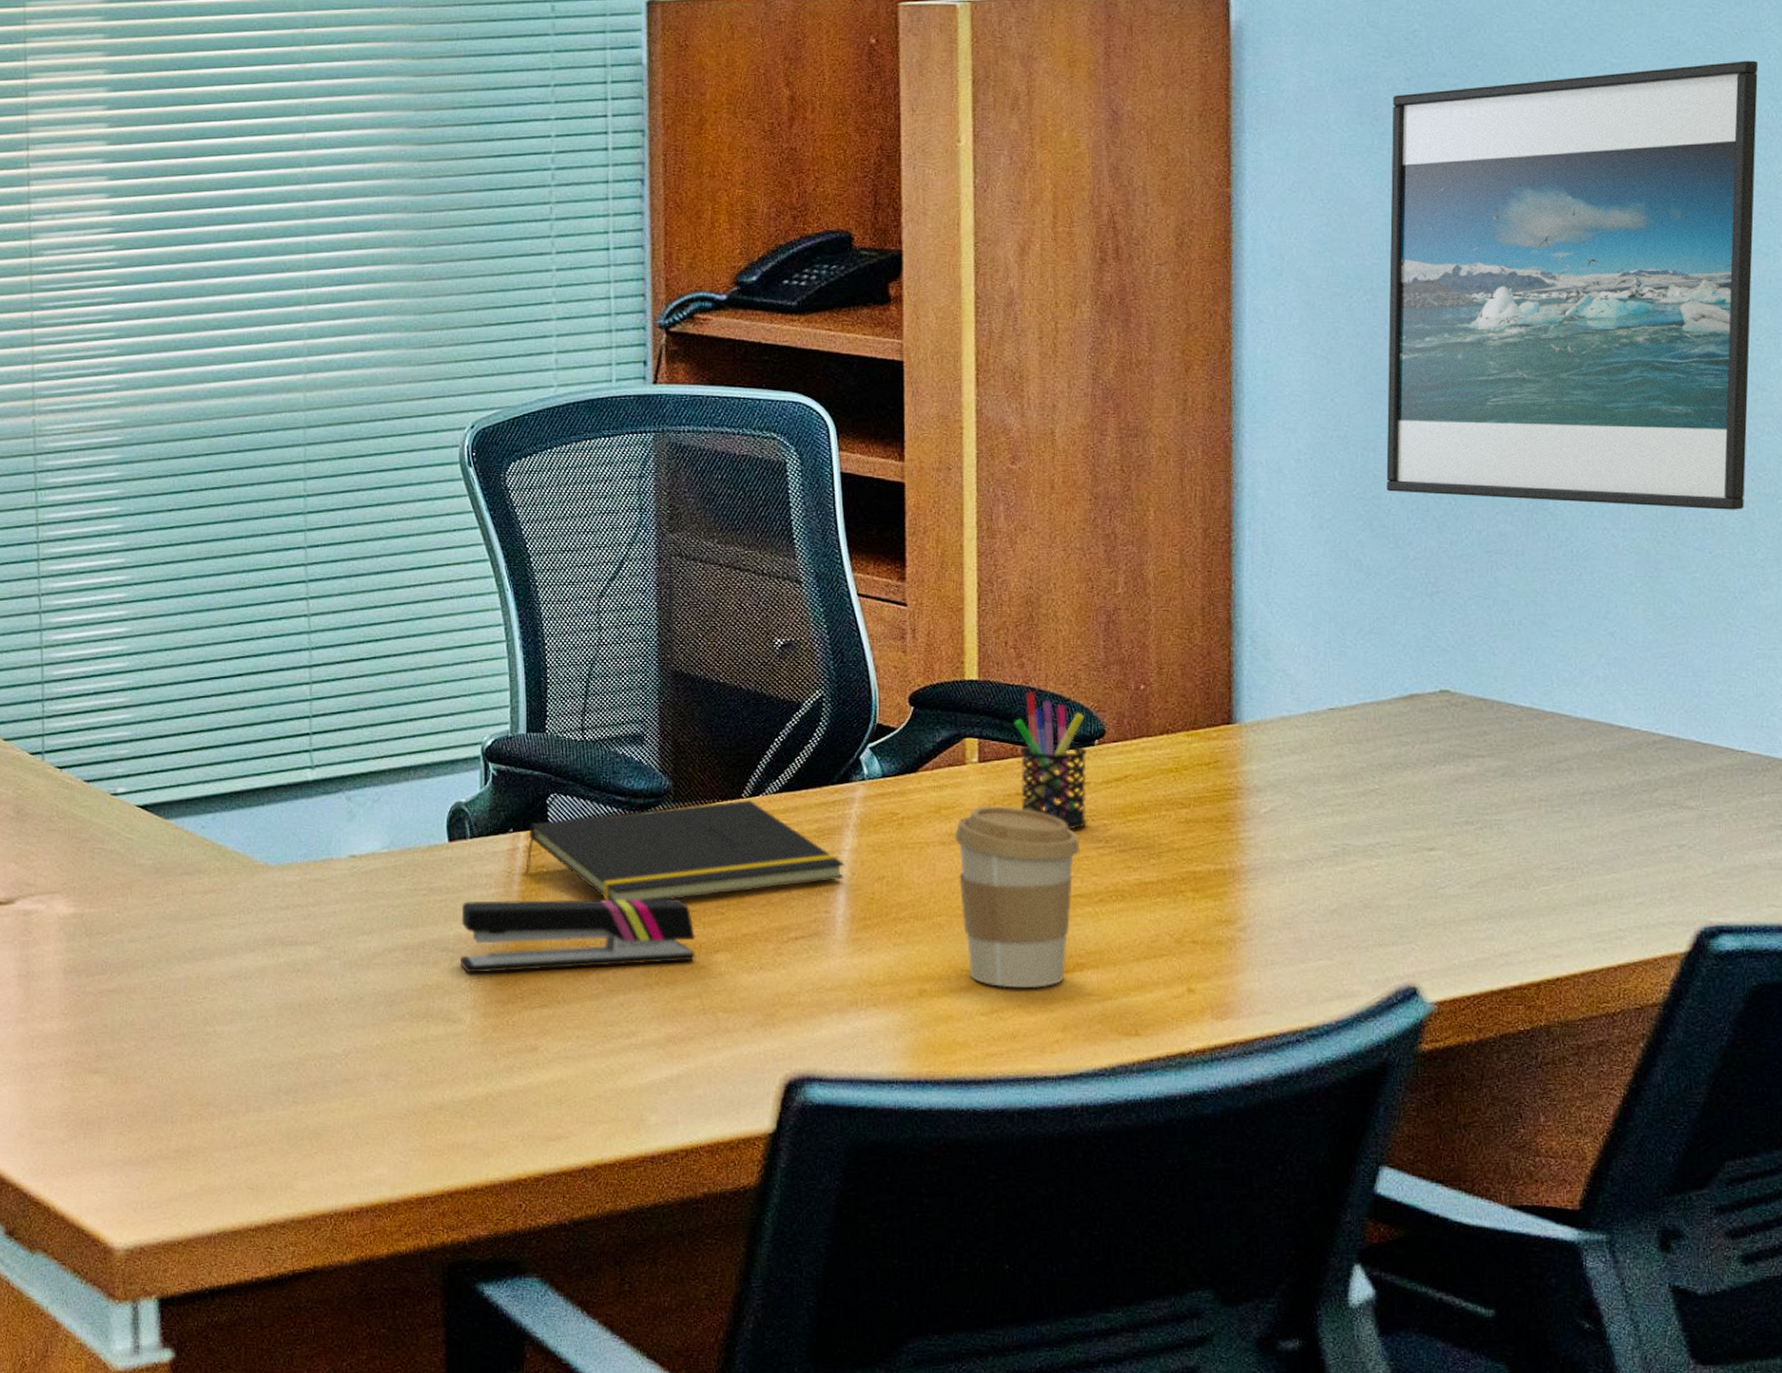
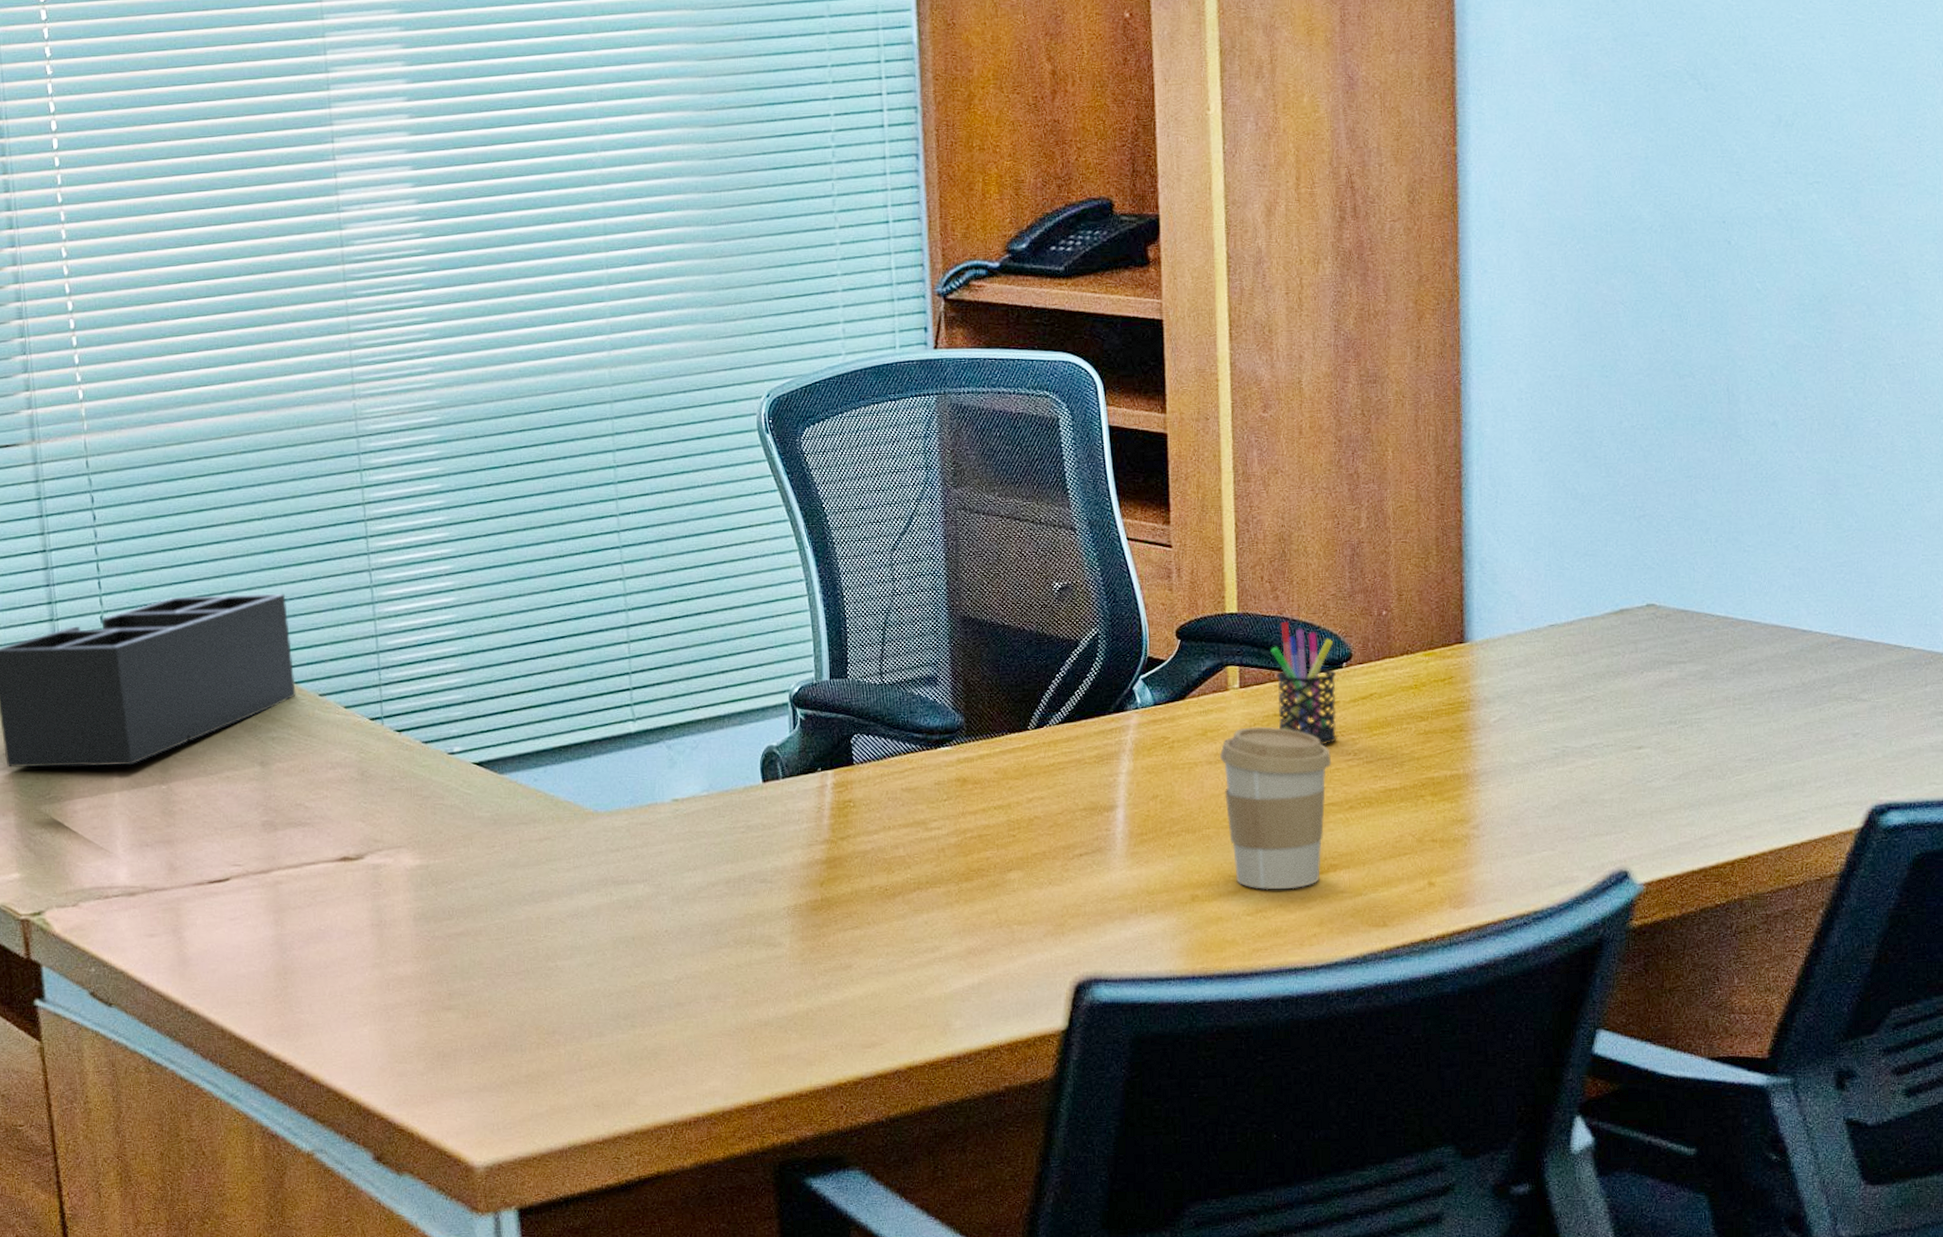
stapler: present [461,899,695,973] -> none [778,825,991,901]
notepad: present [524,800,845,901] -> none [833,732,1123,830]
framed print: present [1386,60,1759,510] -> none [1598,13,1927,431]

